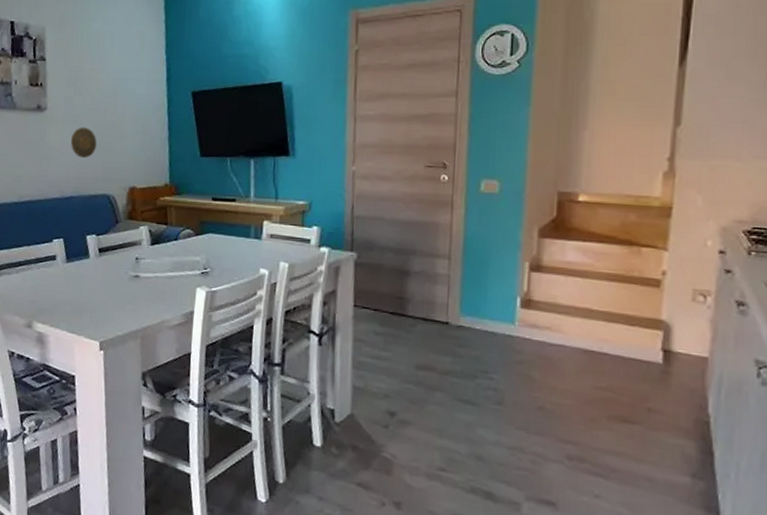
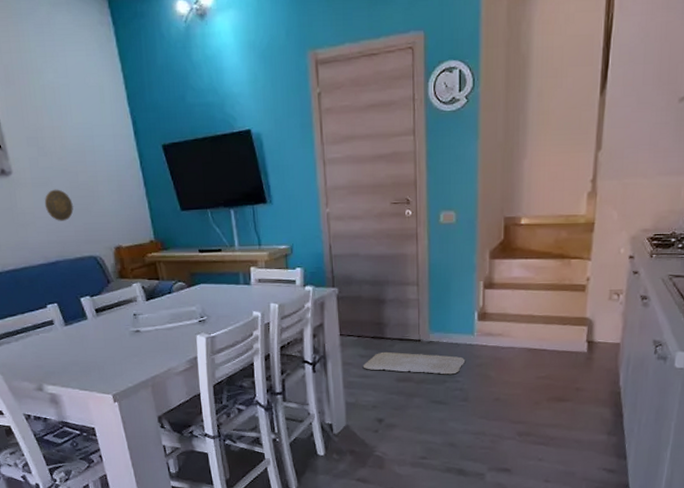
bath mat: none [377,331,503,370] -> present [362,351,466,375]

